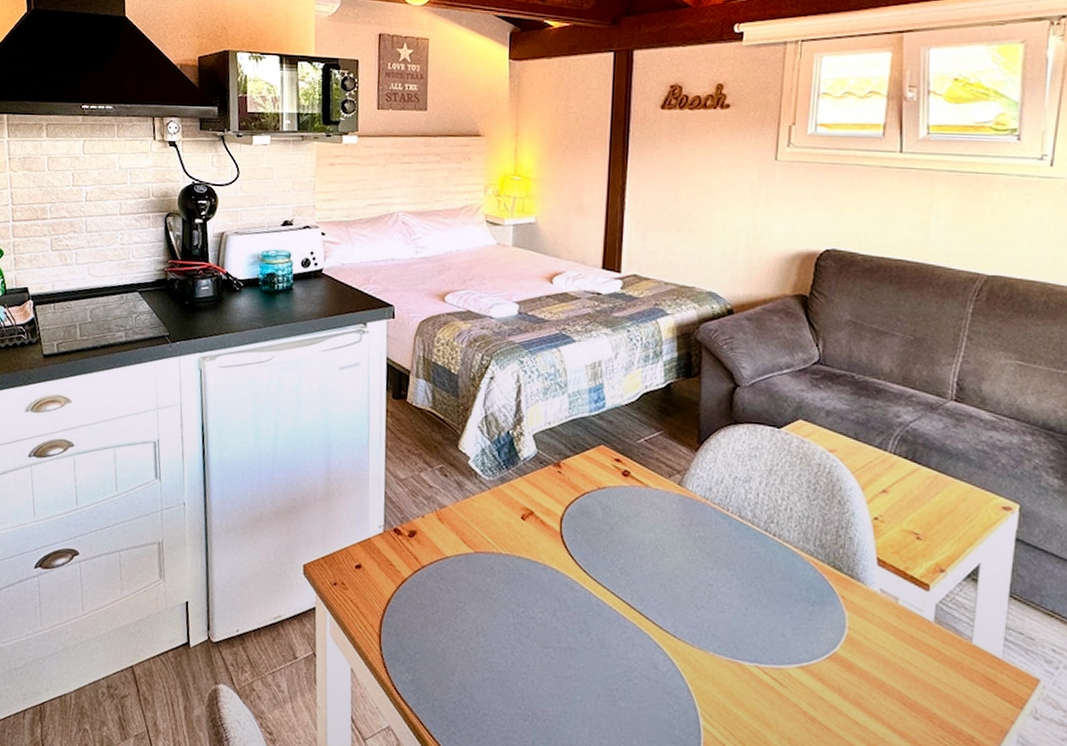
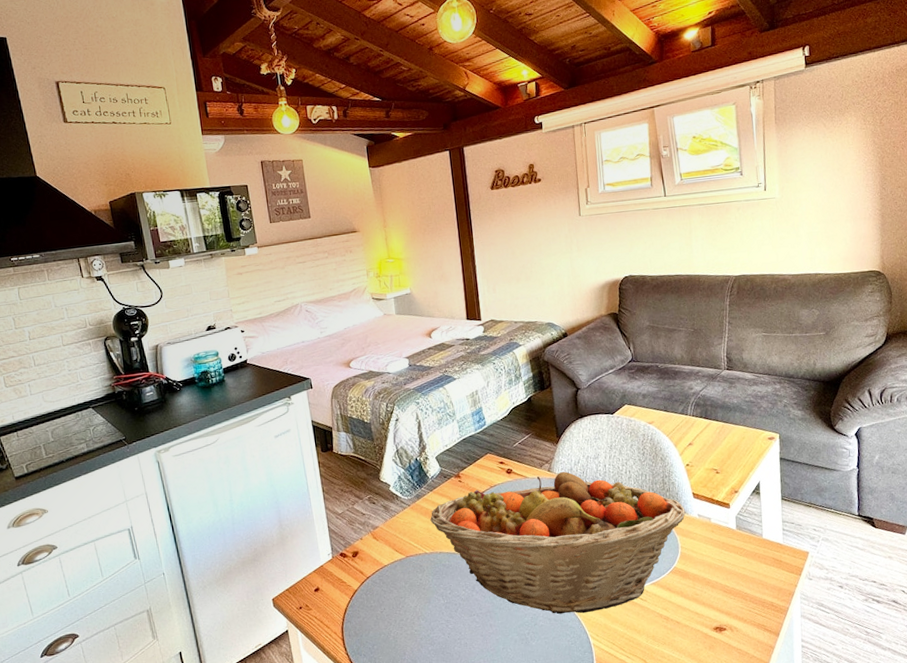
fruit basket: none [513,487,863,685] -> present [430,472,685,614]

